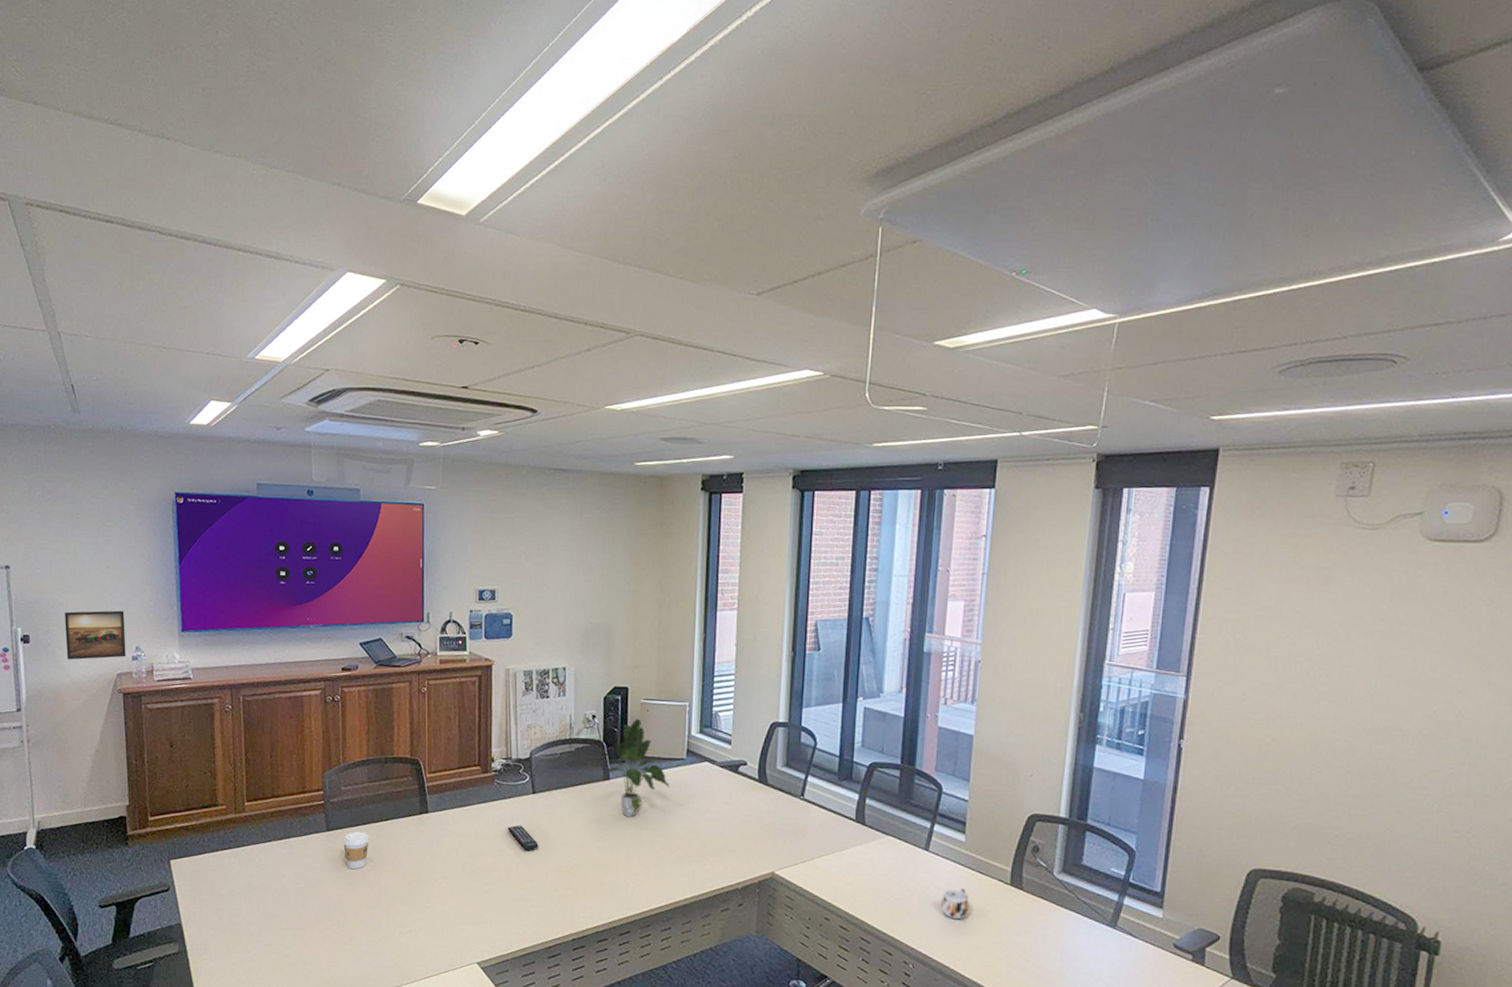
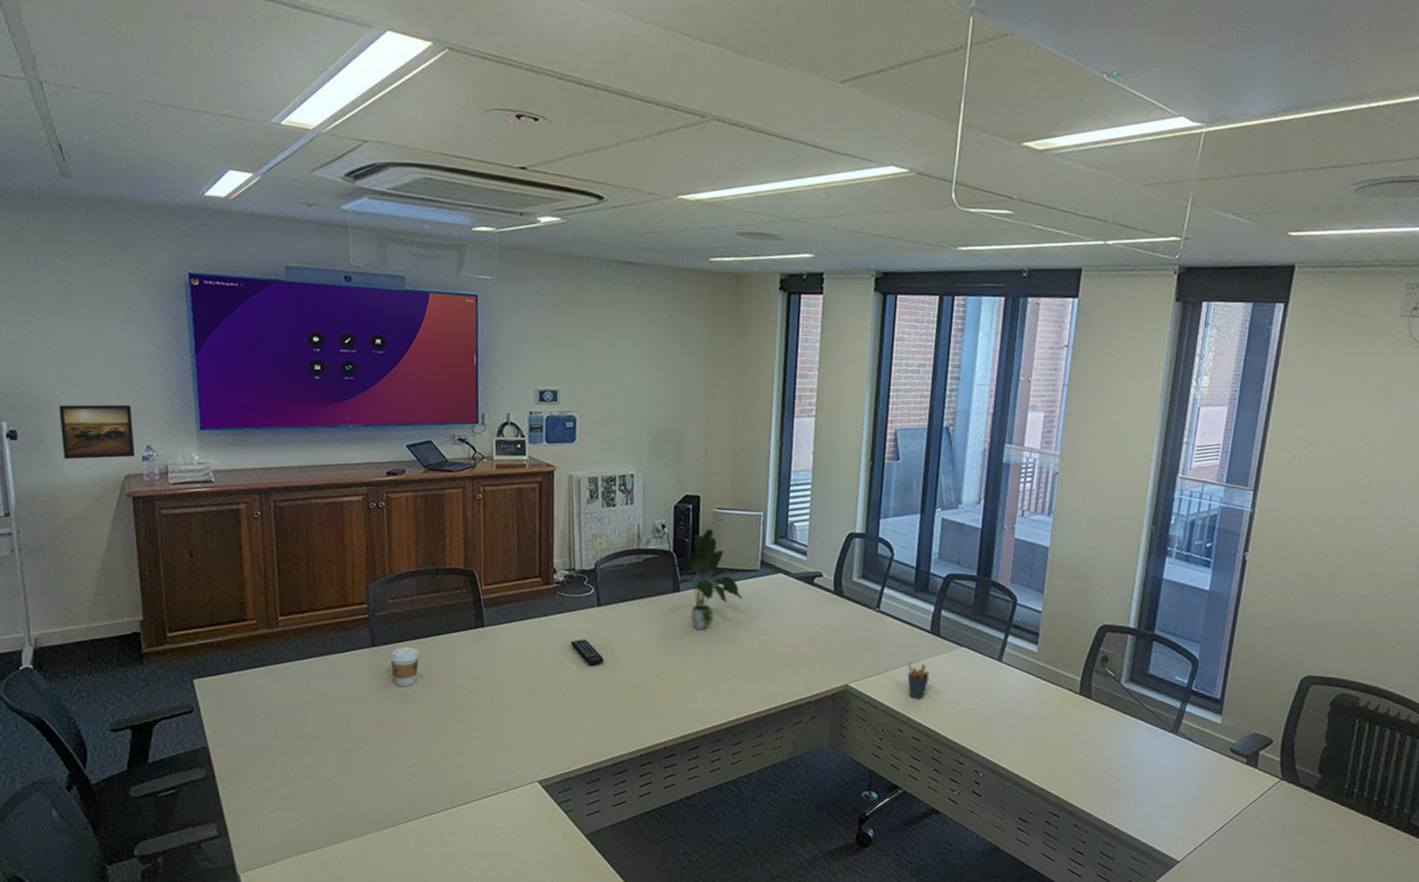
pen holder: none [833,849,855,888] -> present [907,661,929,699]
mug: present [940,888,969,920] -> none [1011,698,1040,729]

